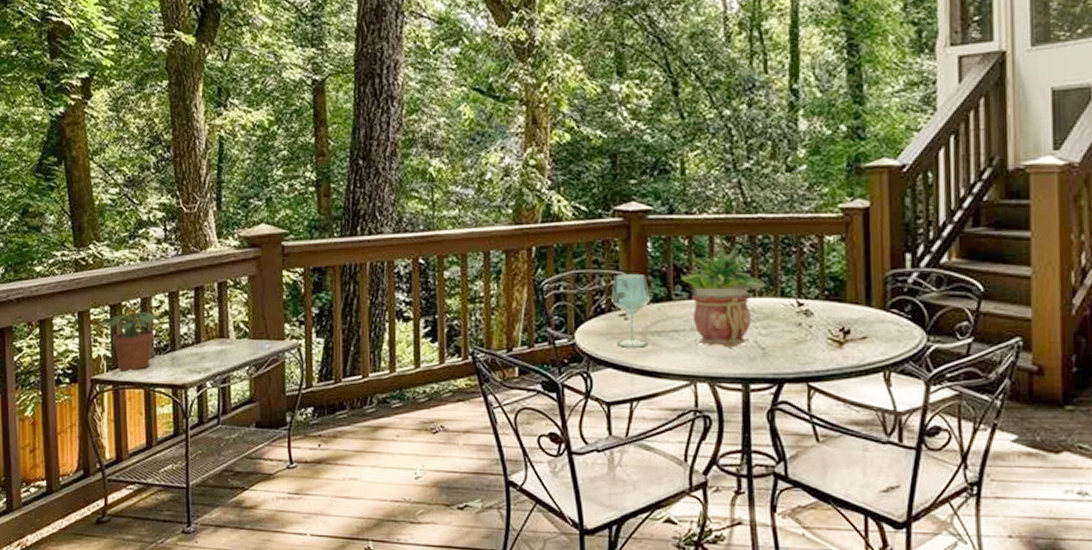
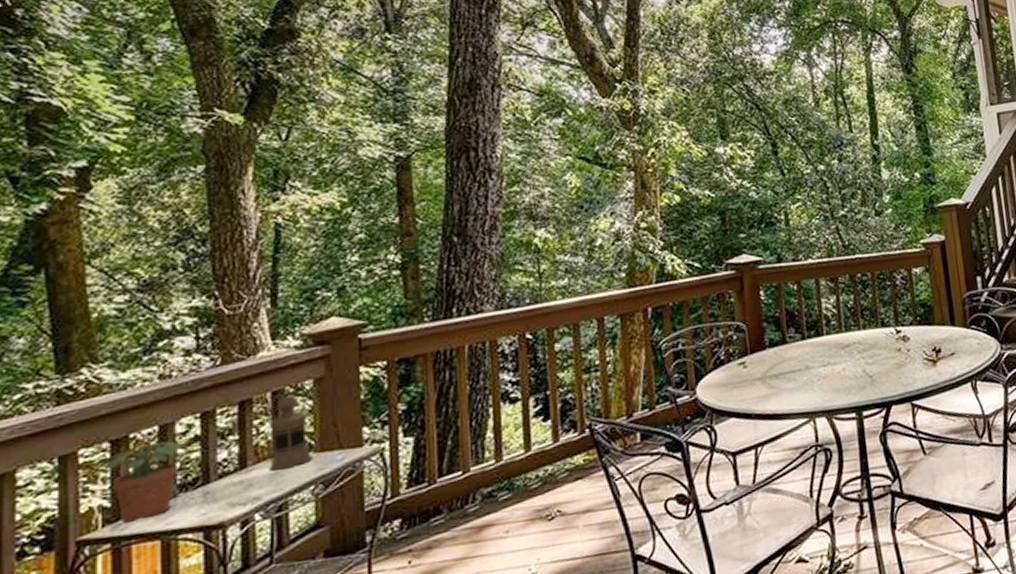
lantern: none [213,279,249,349] -> present [265,385,314,471]
wine glass: present [611,273,651,348] -> none [729,321,768,396]
potted plant: present [681,246,767,348] -> none [792,286,869,382]

